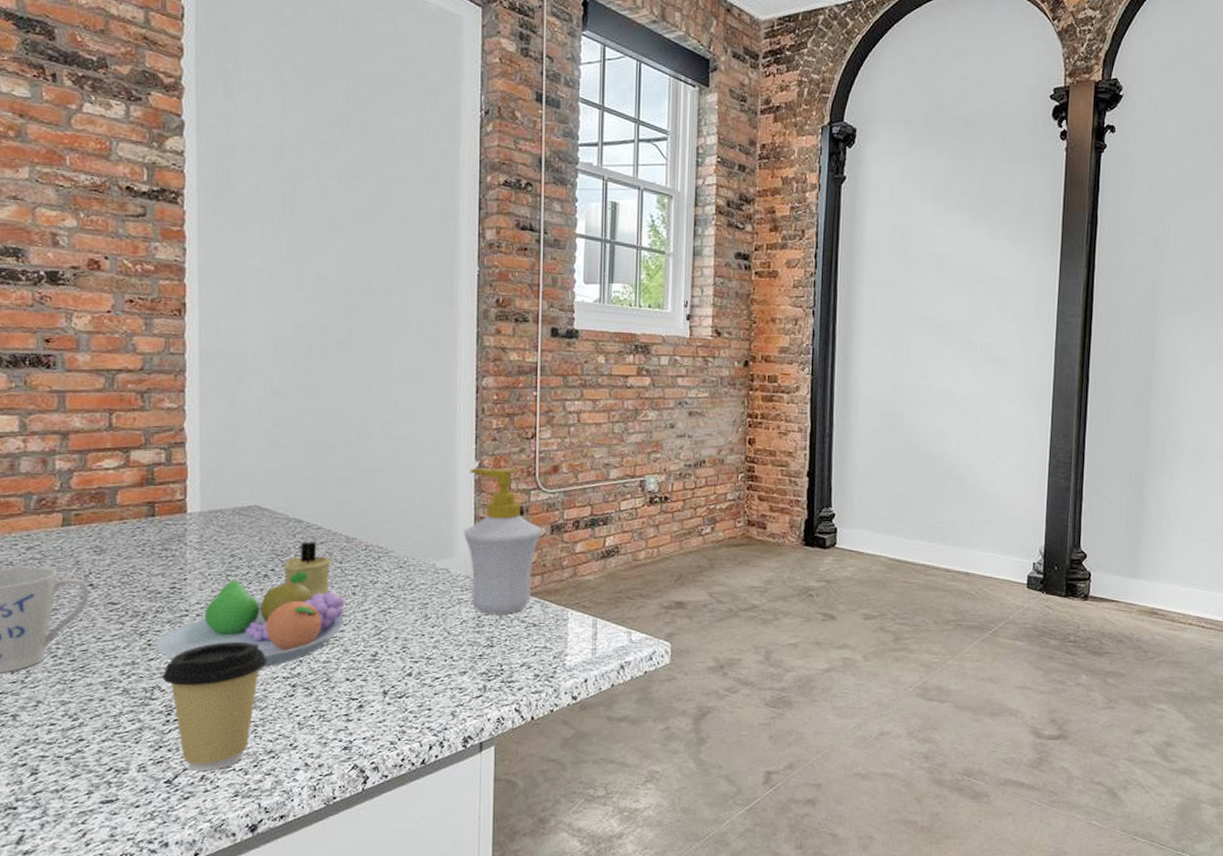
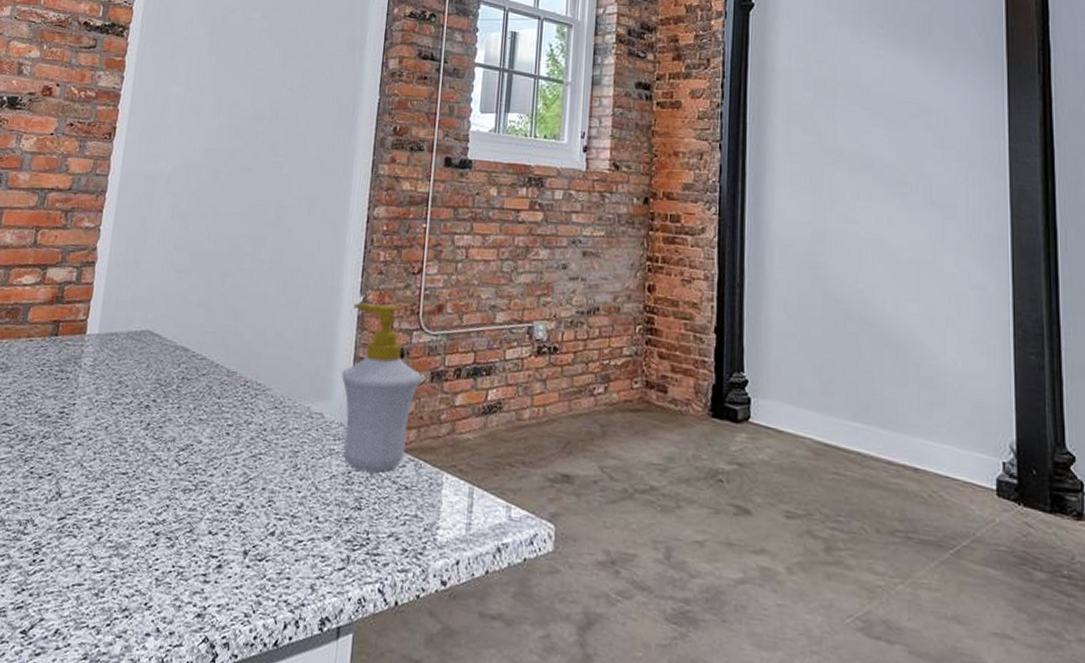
fruit bowl: present [155,572,345,667] -> none [36,405,218,509]
coffee cup: present [162,641,267,770] -> none [37,476,136,624]
candle: present [285,542,332,597] -> none [164,372,211,434]

